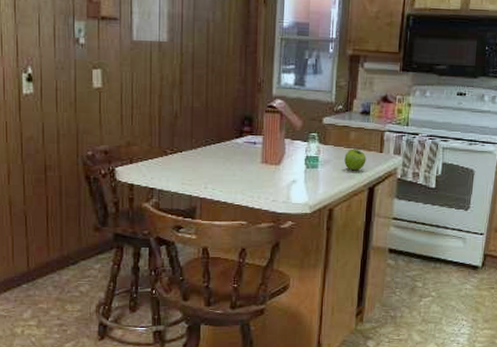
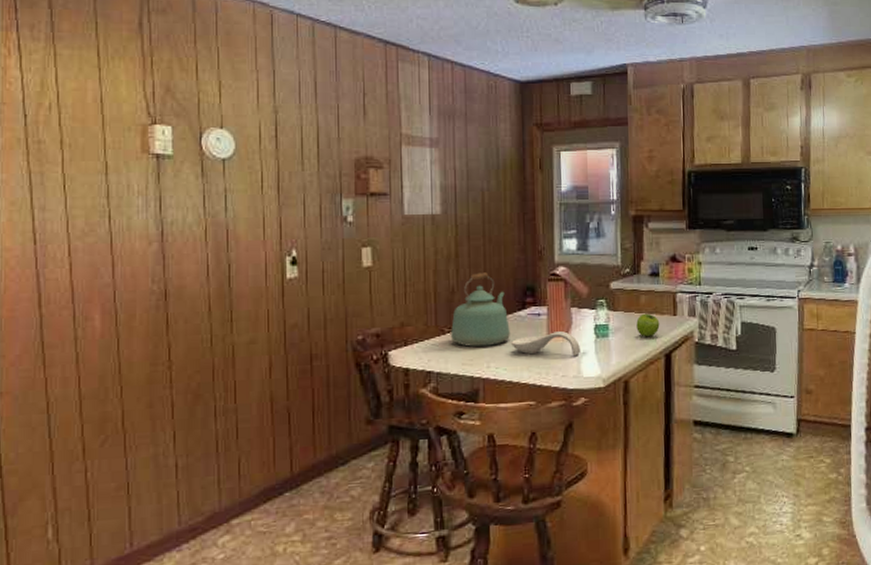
kettle: none [173,100,227,169] -> present [451,272,510,347]
spoon rest: none [228,160,292,183] -> present [511,331,581,356]

